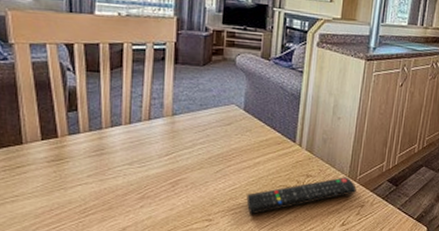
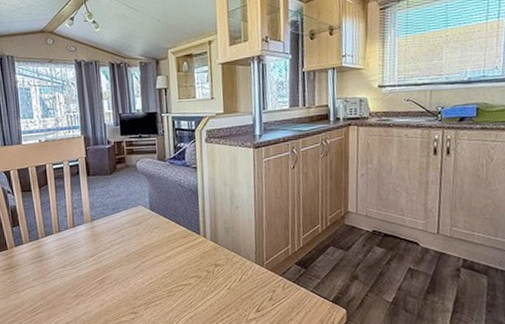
remote control: present [246,177,356,215] -> none [164,263,265,306]

